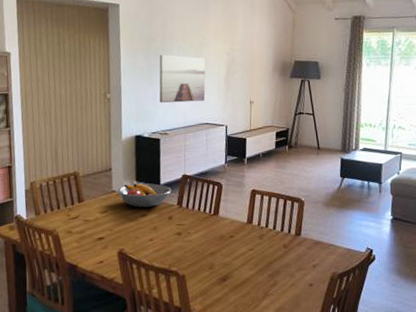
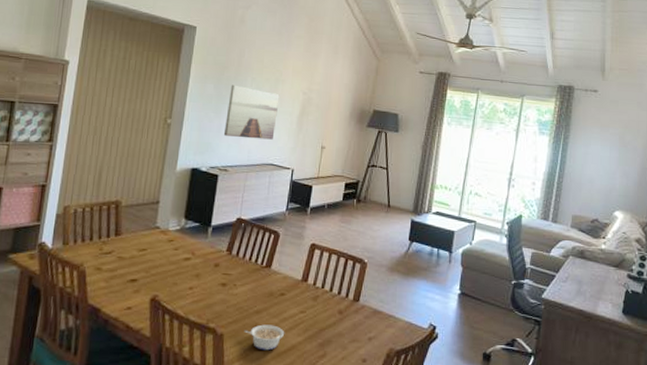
fruit bowl: present [117,183,172,208] -> none [161,221,223,250]
legume: none [202,263,238,285] -> present [243,324,285,351]

